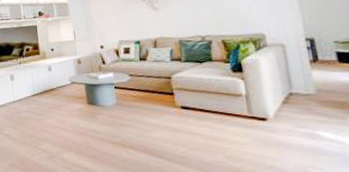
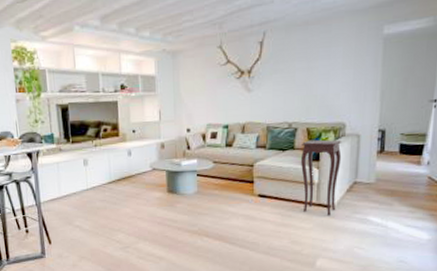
side table: none [219,50,274,130] -> present [301,139,342,216]

